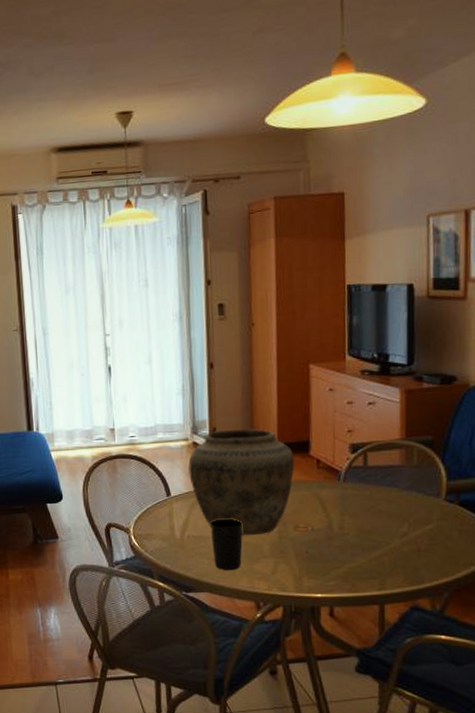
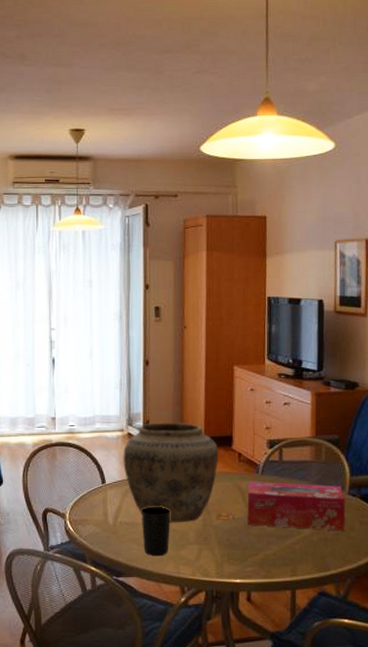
tissue box: none [327,489,442,541] -> present [247,482,346,531]

